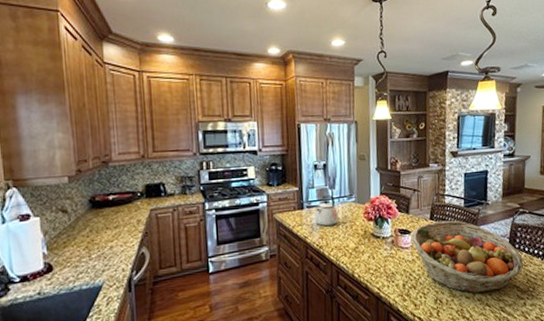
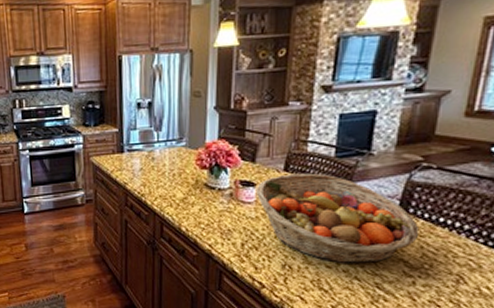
kettle: present [314,195,338,226] -> none [135,138,164,172]

